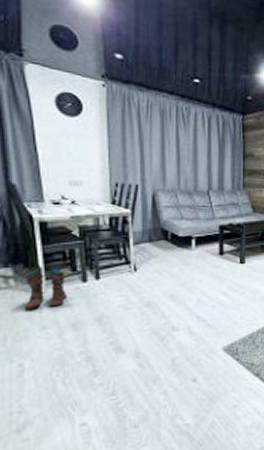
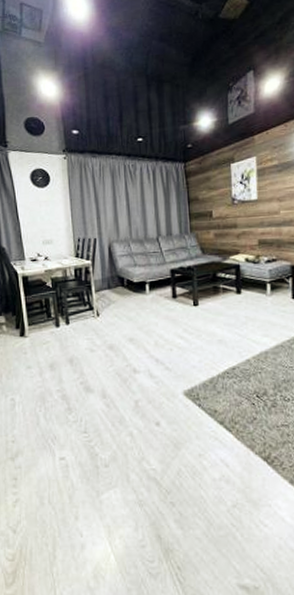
boots: present [24,263,74,310] -> none [13,310,49,351]

